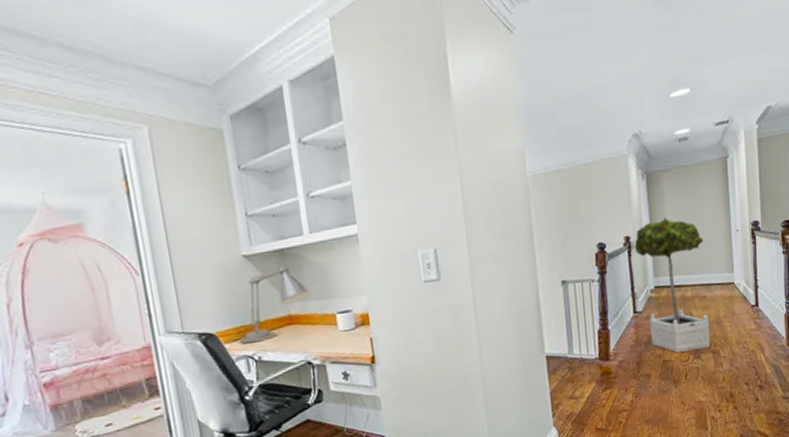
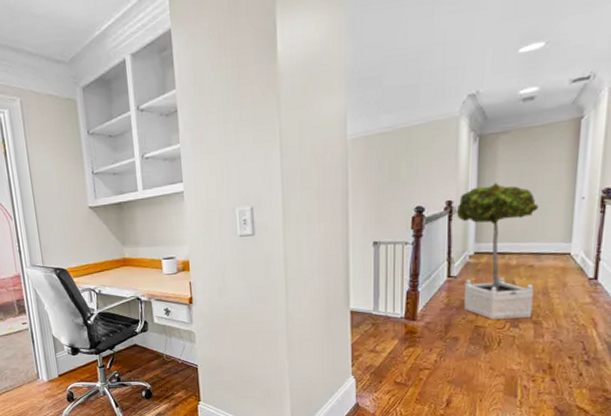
desk lamp: present [240,265,311,344] -> none [85,216,142,279]

